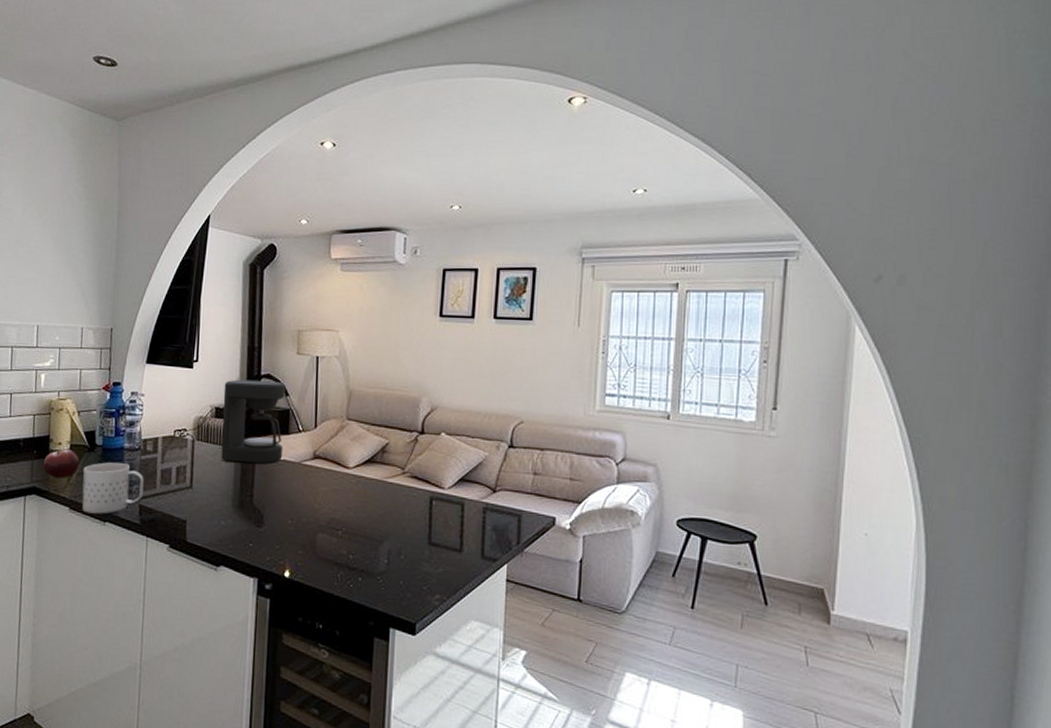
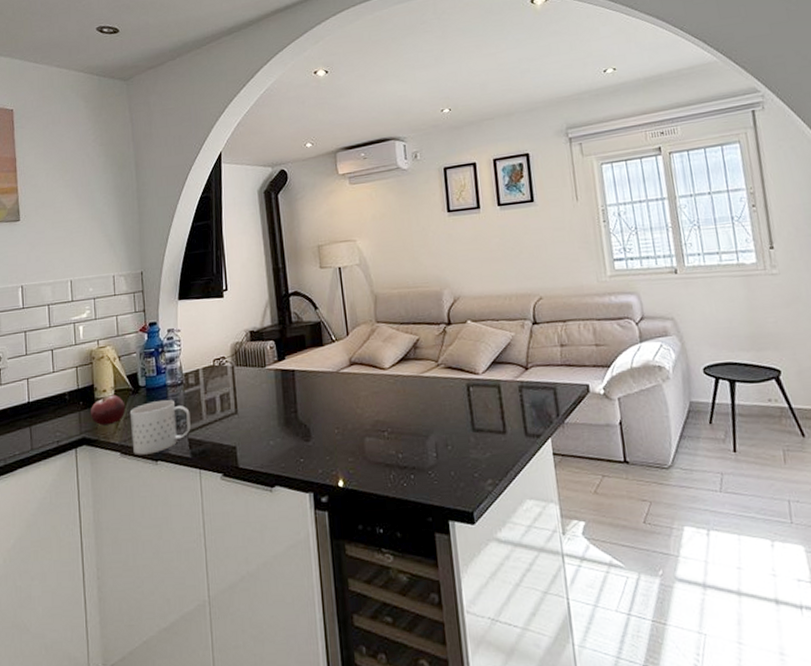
coffee maker: present [221,379,286,465] -> none [255,297,321,383]

